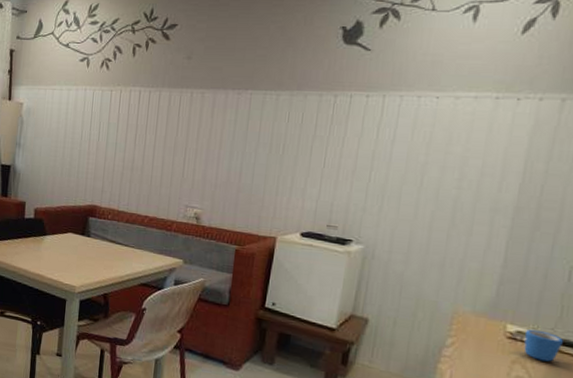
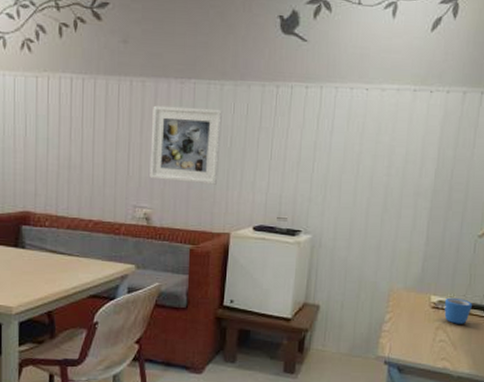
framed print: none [202,114,277,190] -> present [150,105,222,185]

